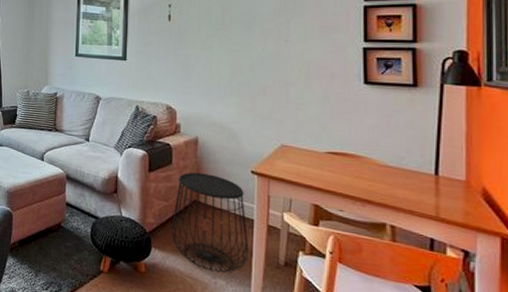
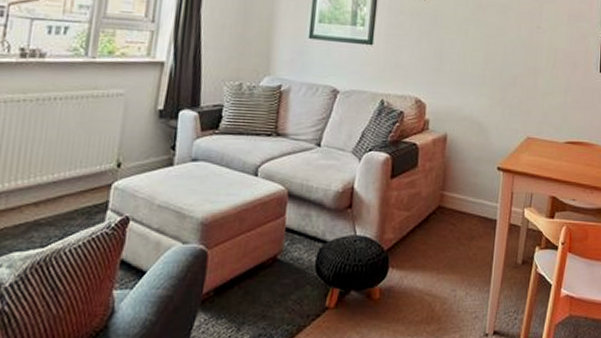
side table: present [172,172,249,273] -> none [412,174,490,283]

